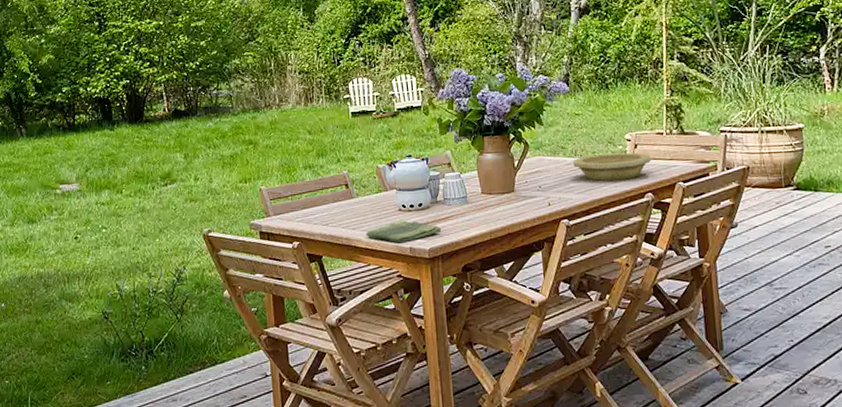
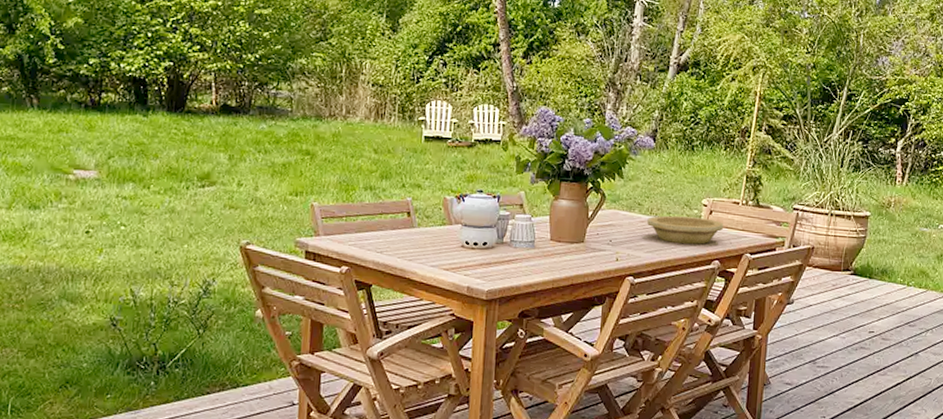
dish towel: present [366,219,442,243] -> none [422,256,504,281]

